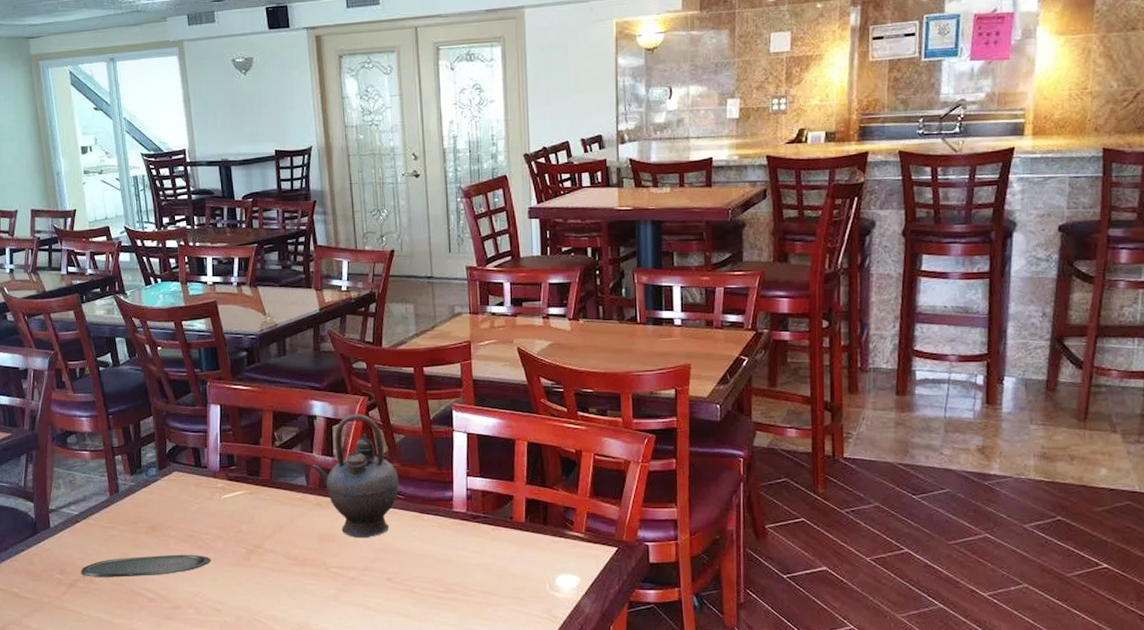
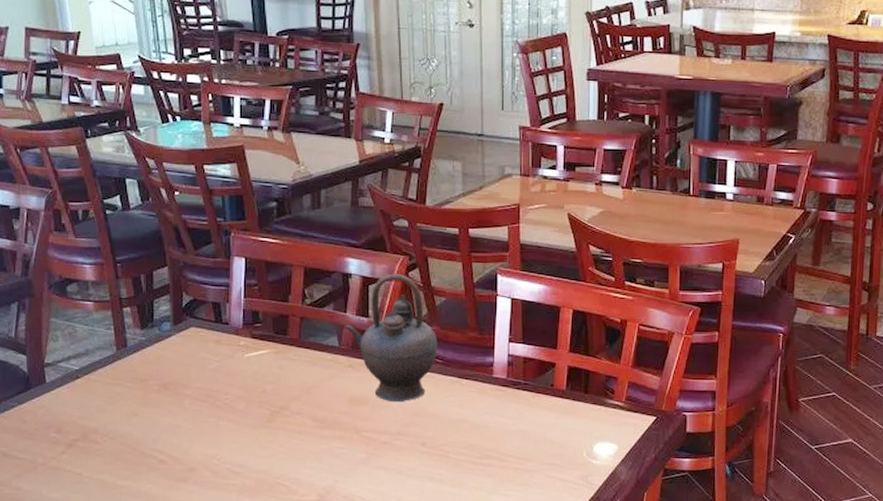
oval tray: present [80,554,212,577] -> none [81,414,231,438]

